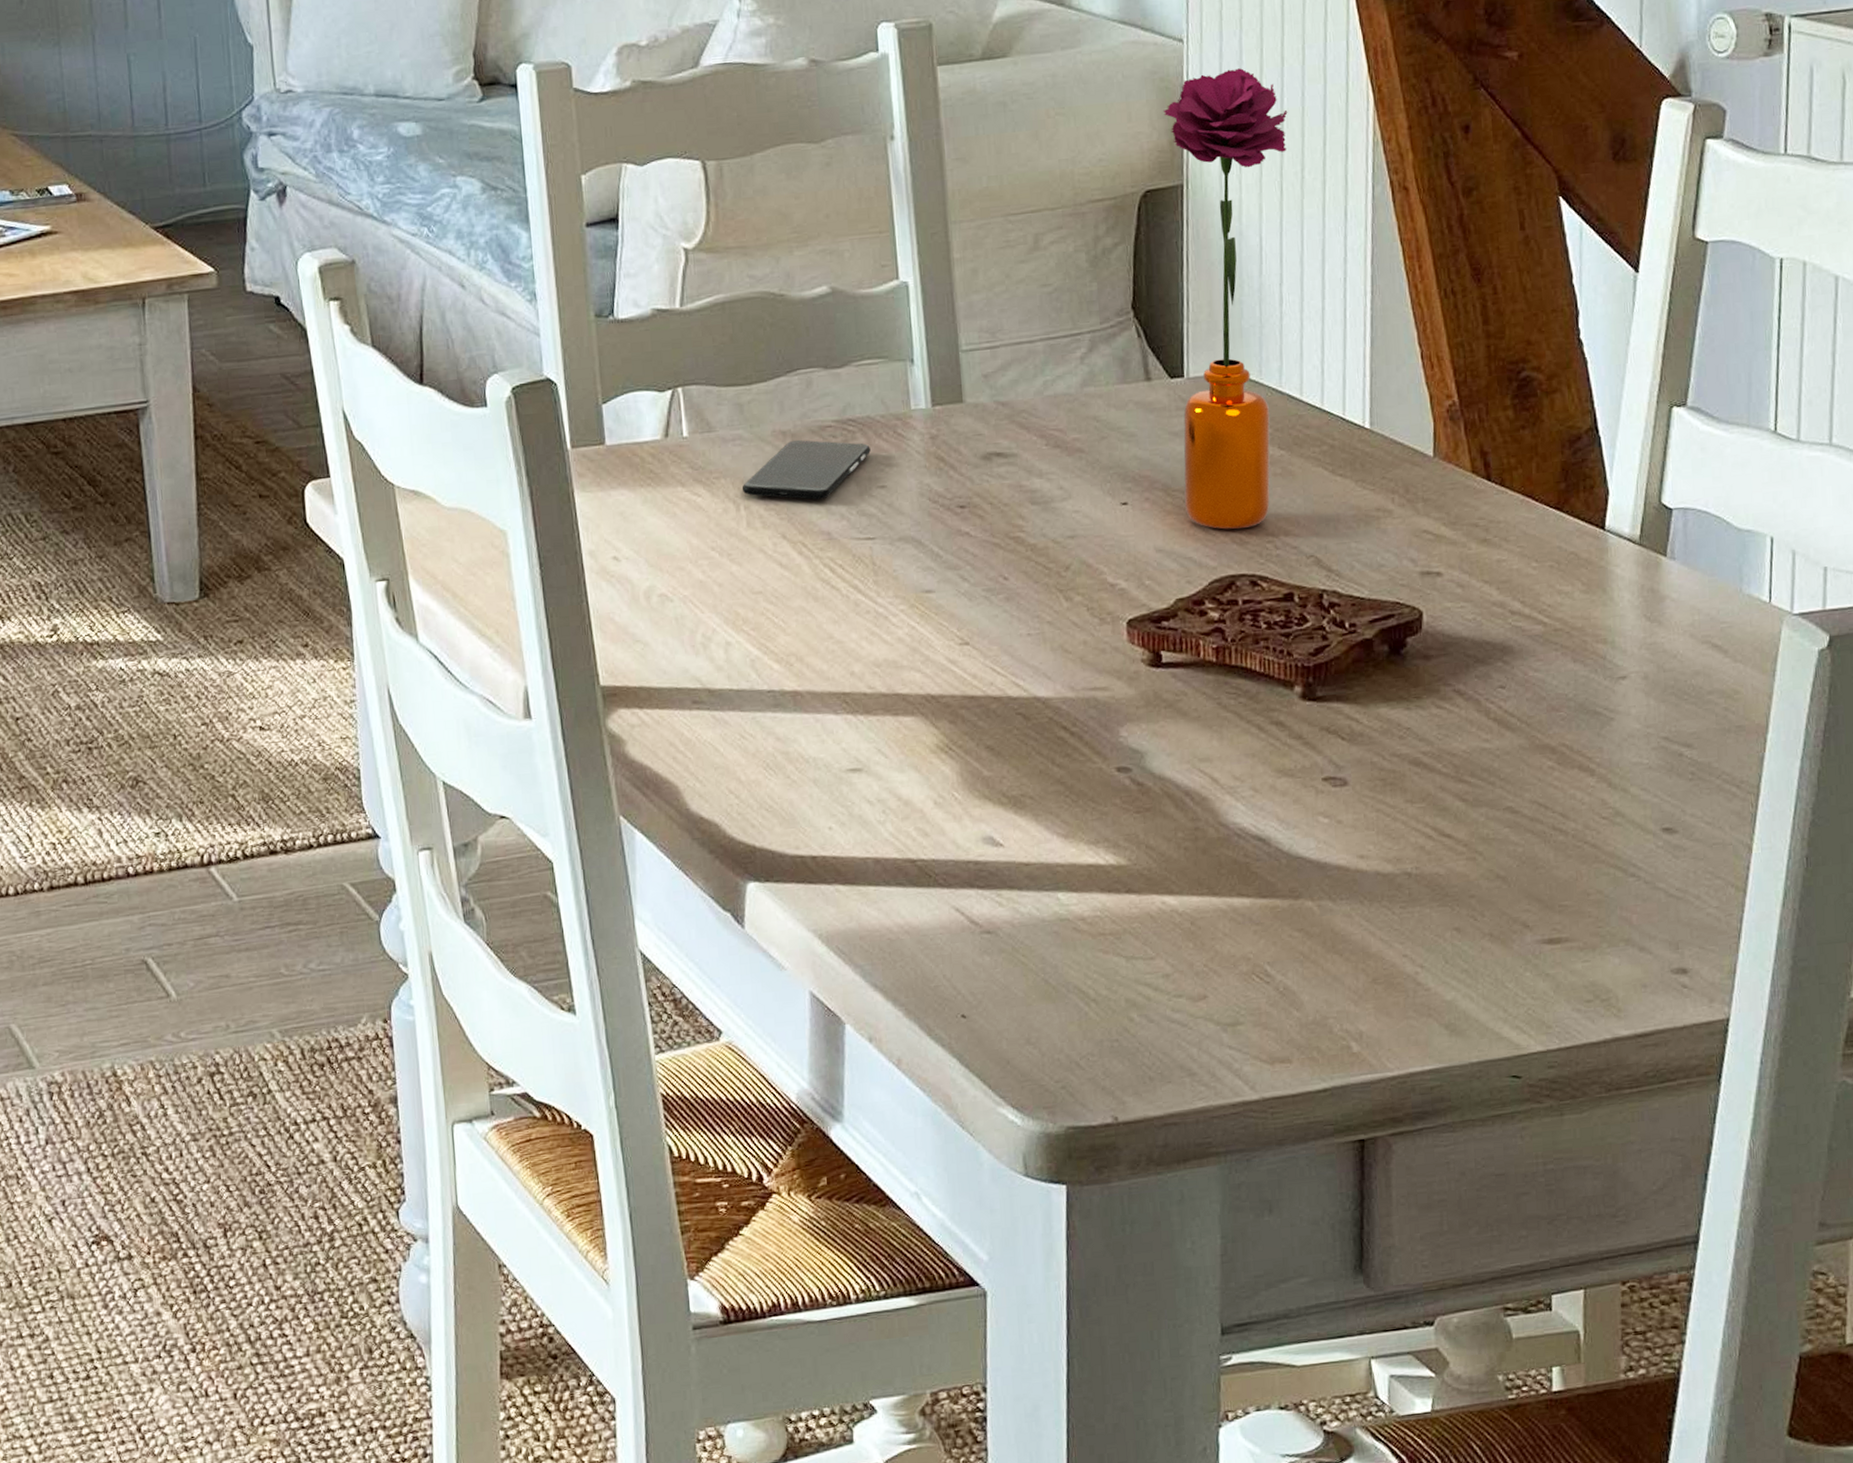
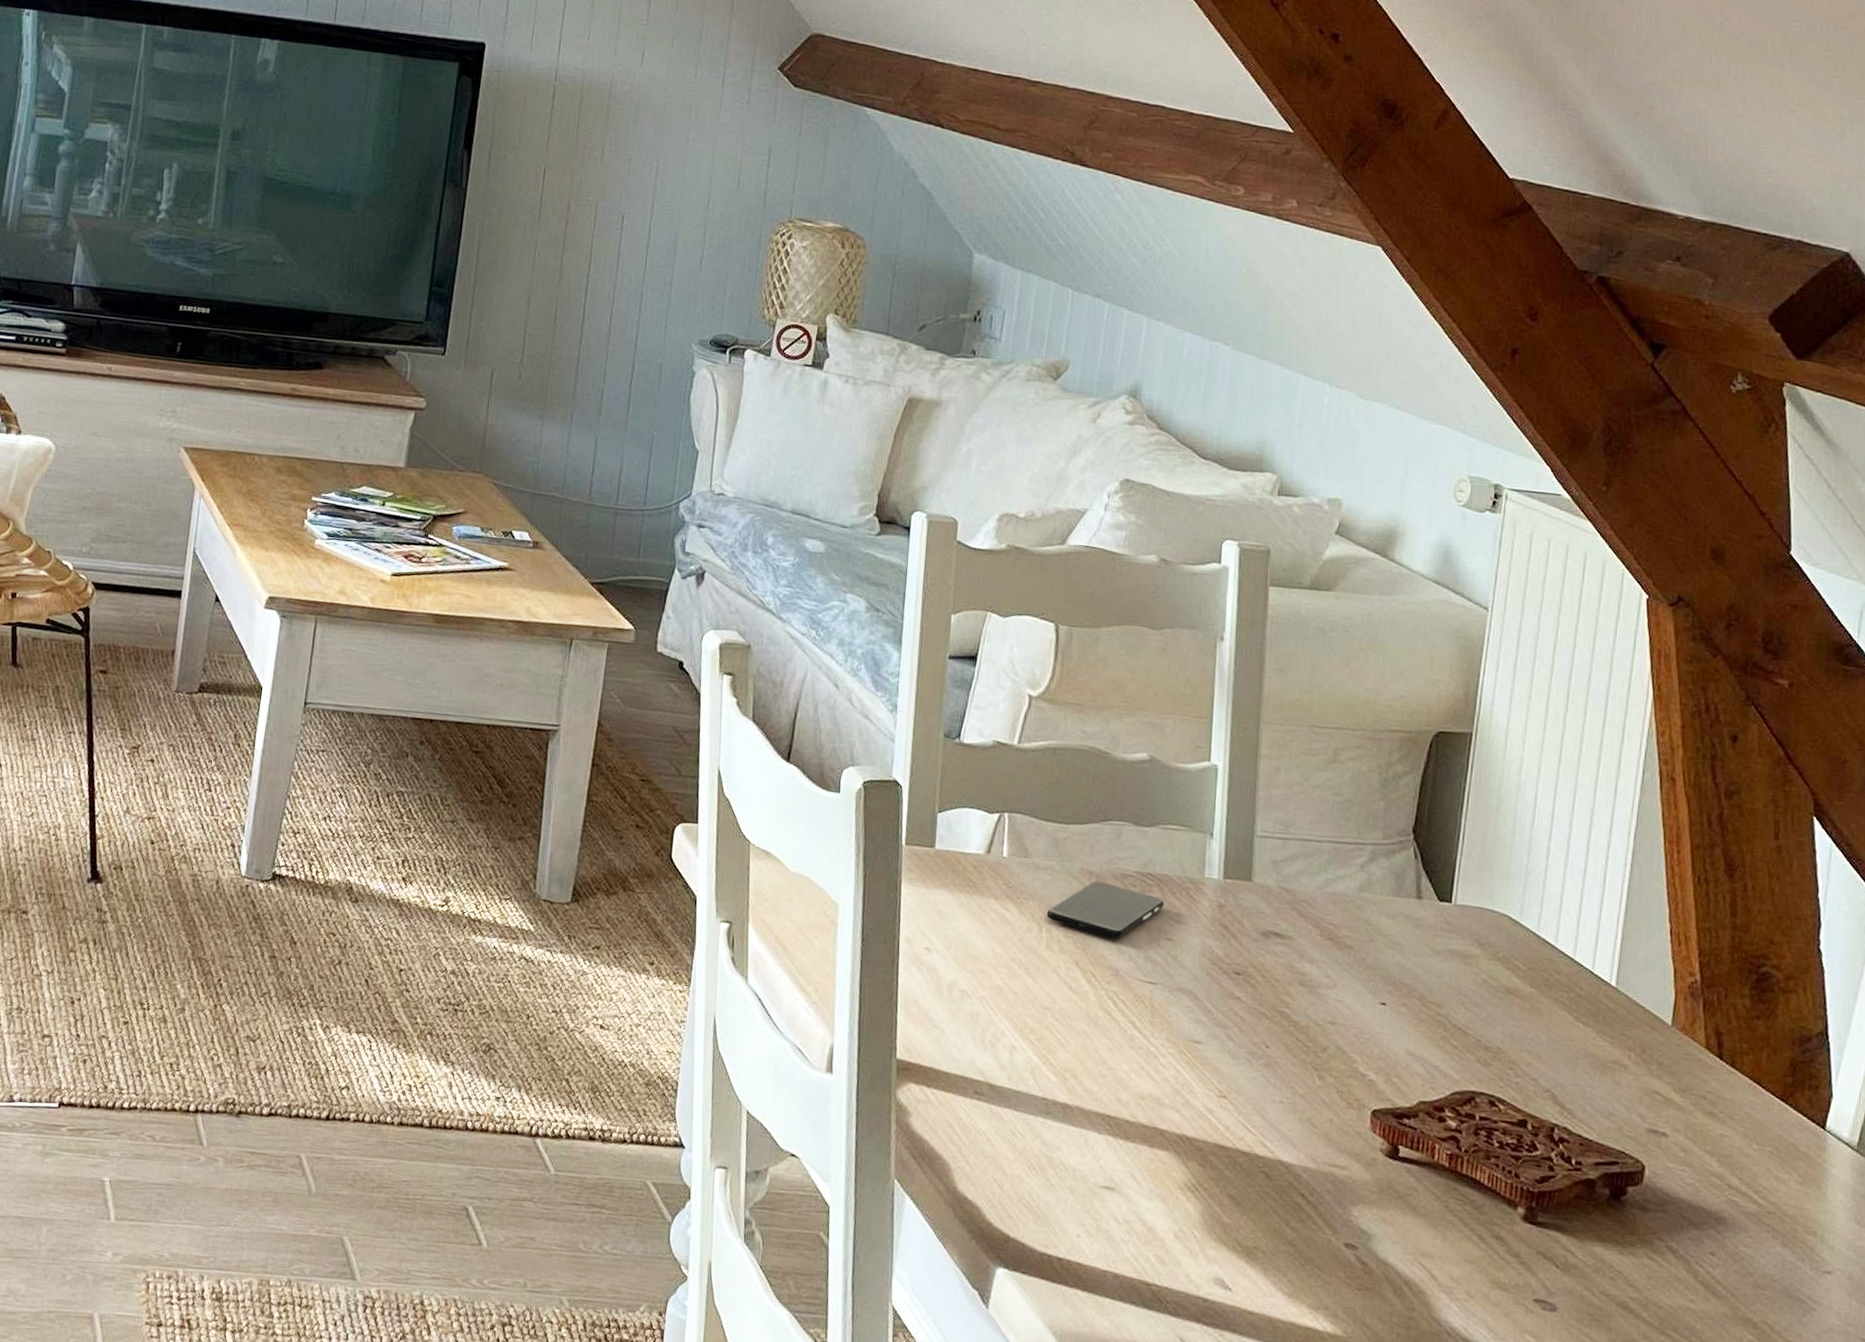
flower: present [1163,68,1288,530] -> none [1437,641,1574,1052]

